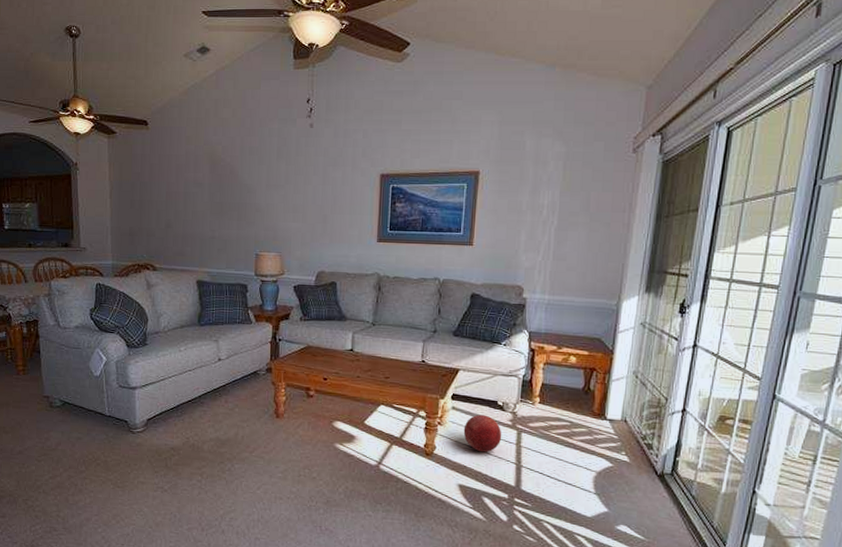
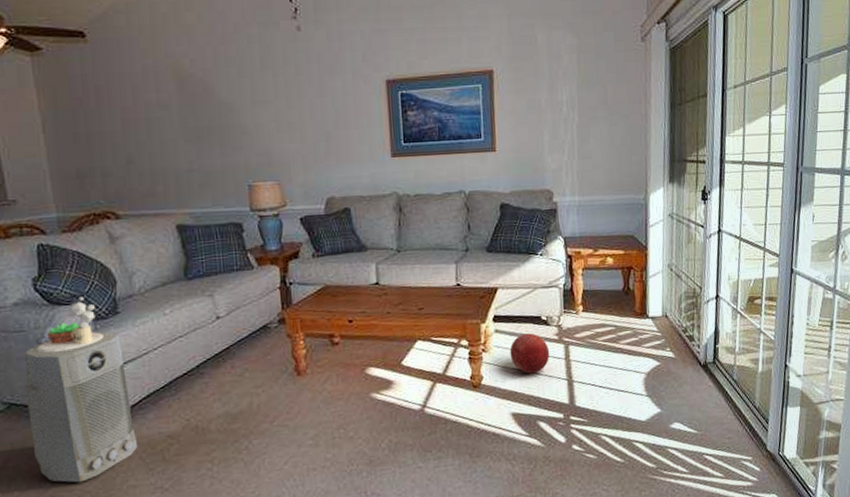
air purifier: none [75,358,149,472] -> present [24,332,138,483]
succulent plant: none [86,328,134,369] -> present [36,297,103,353]

